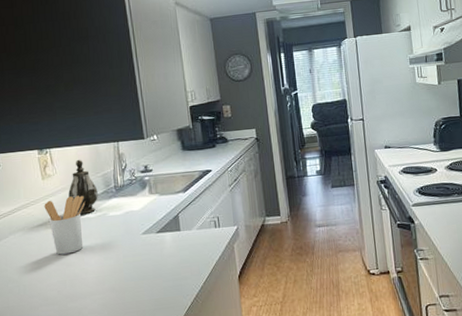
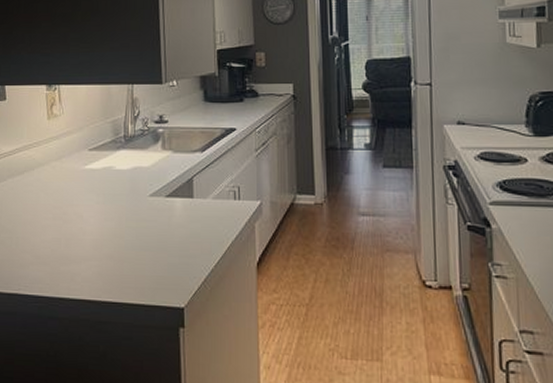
utensil holder: present [44,195,86,255] -> none [47,142,91,208]
teapot: present [68,159,98,214] -> none [73,100,105,164]

